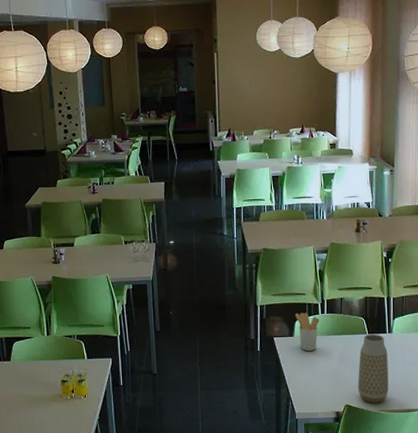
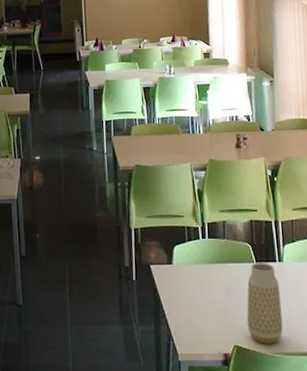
utensil holder: present [294,312,319,351] -> none [172,237,200,281]

